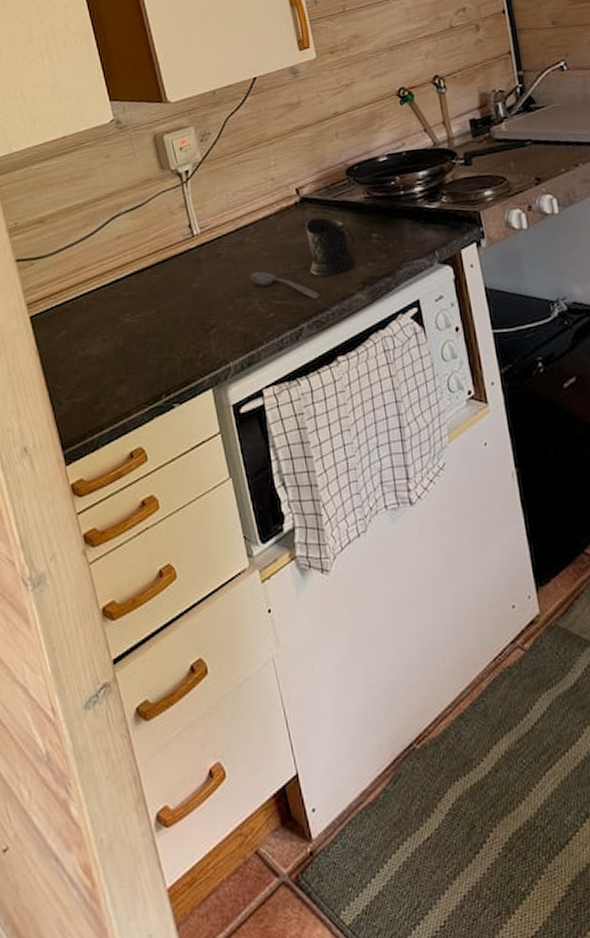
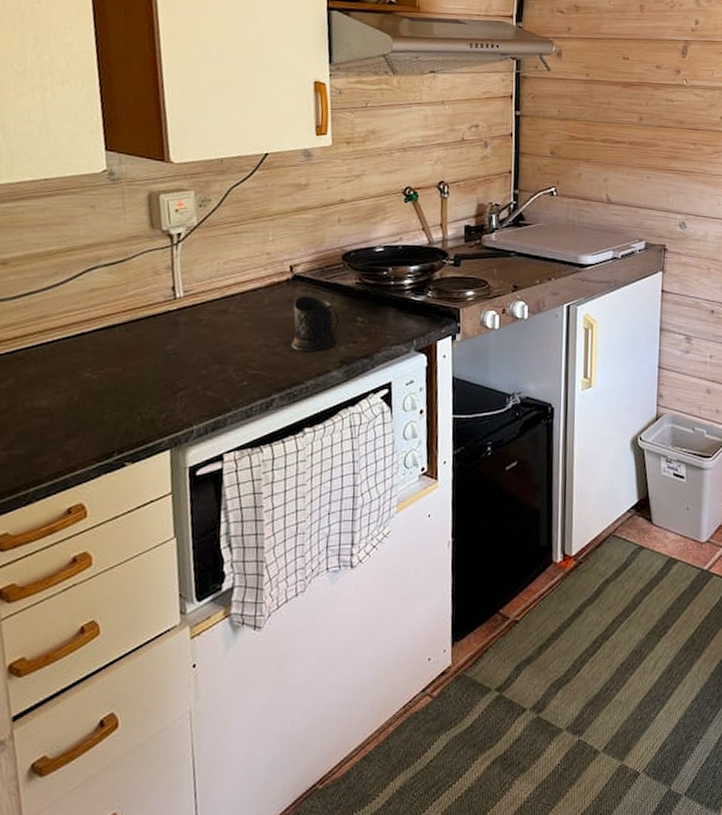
soupspoon: present [250,271,320,299] -> none [229,340,297,373]

